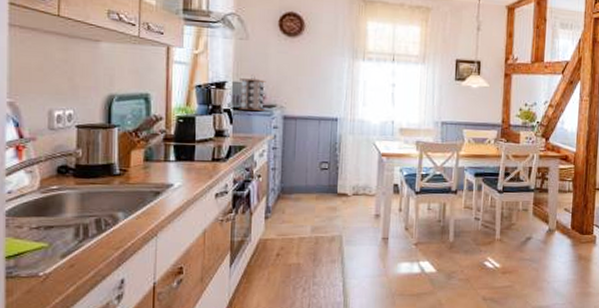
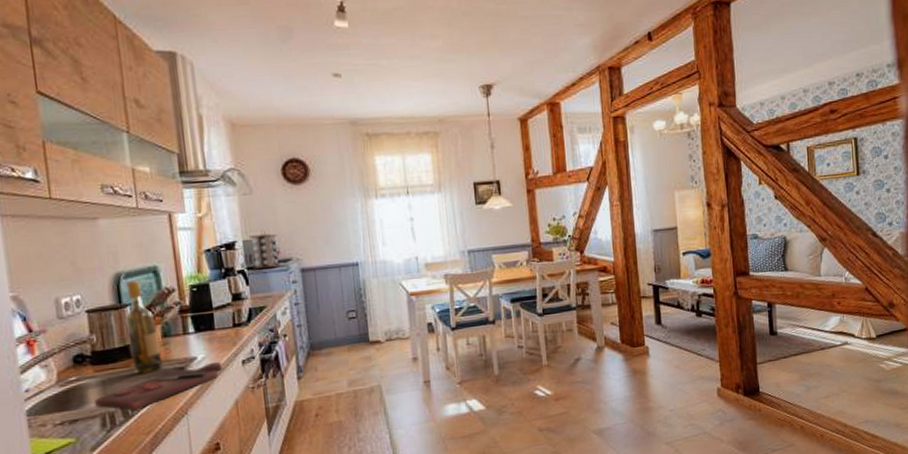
cutting board: none [72,191,195,226] -> present [94,361,222,411]
bottle: none [111,104,141,193] -> present [124,281,163,374]

